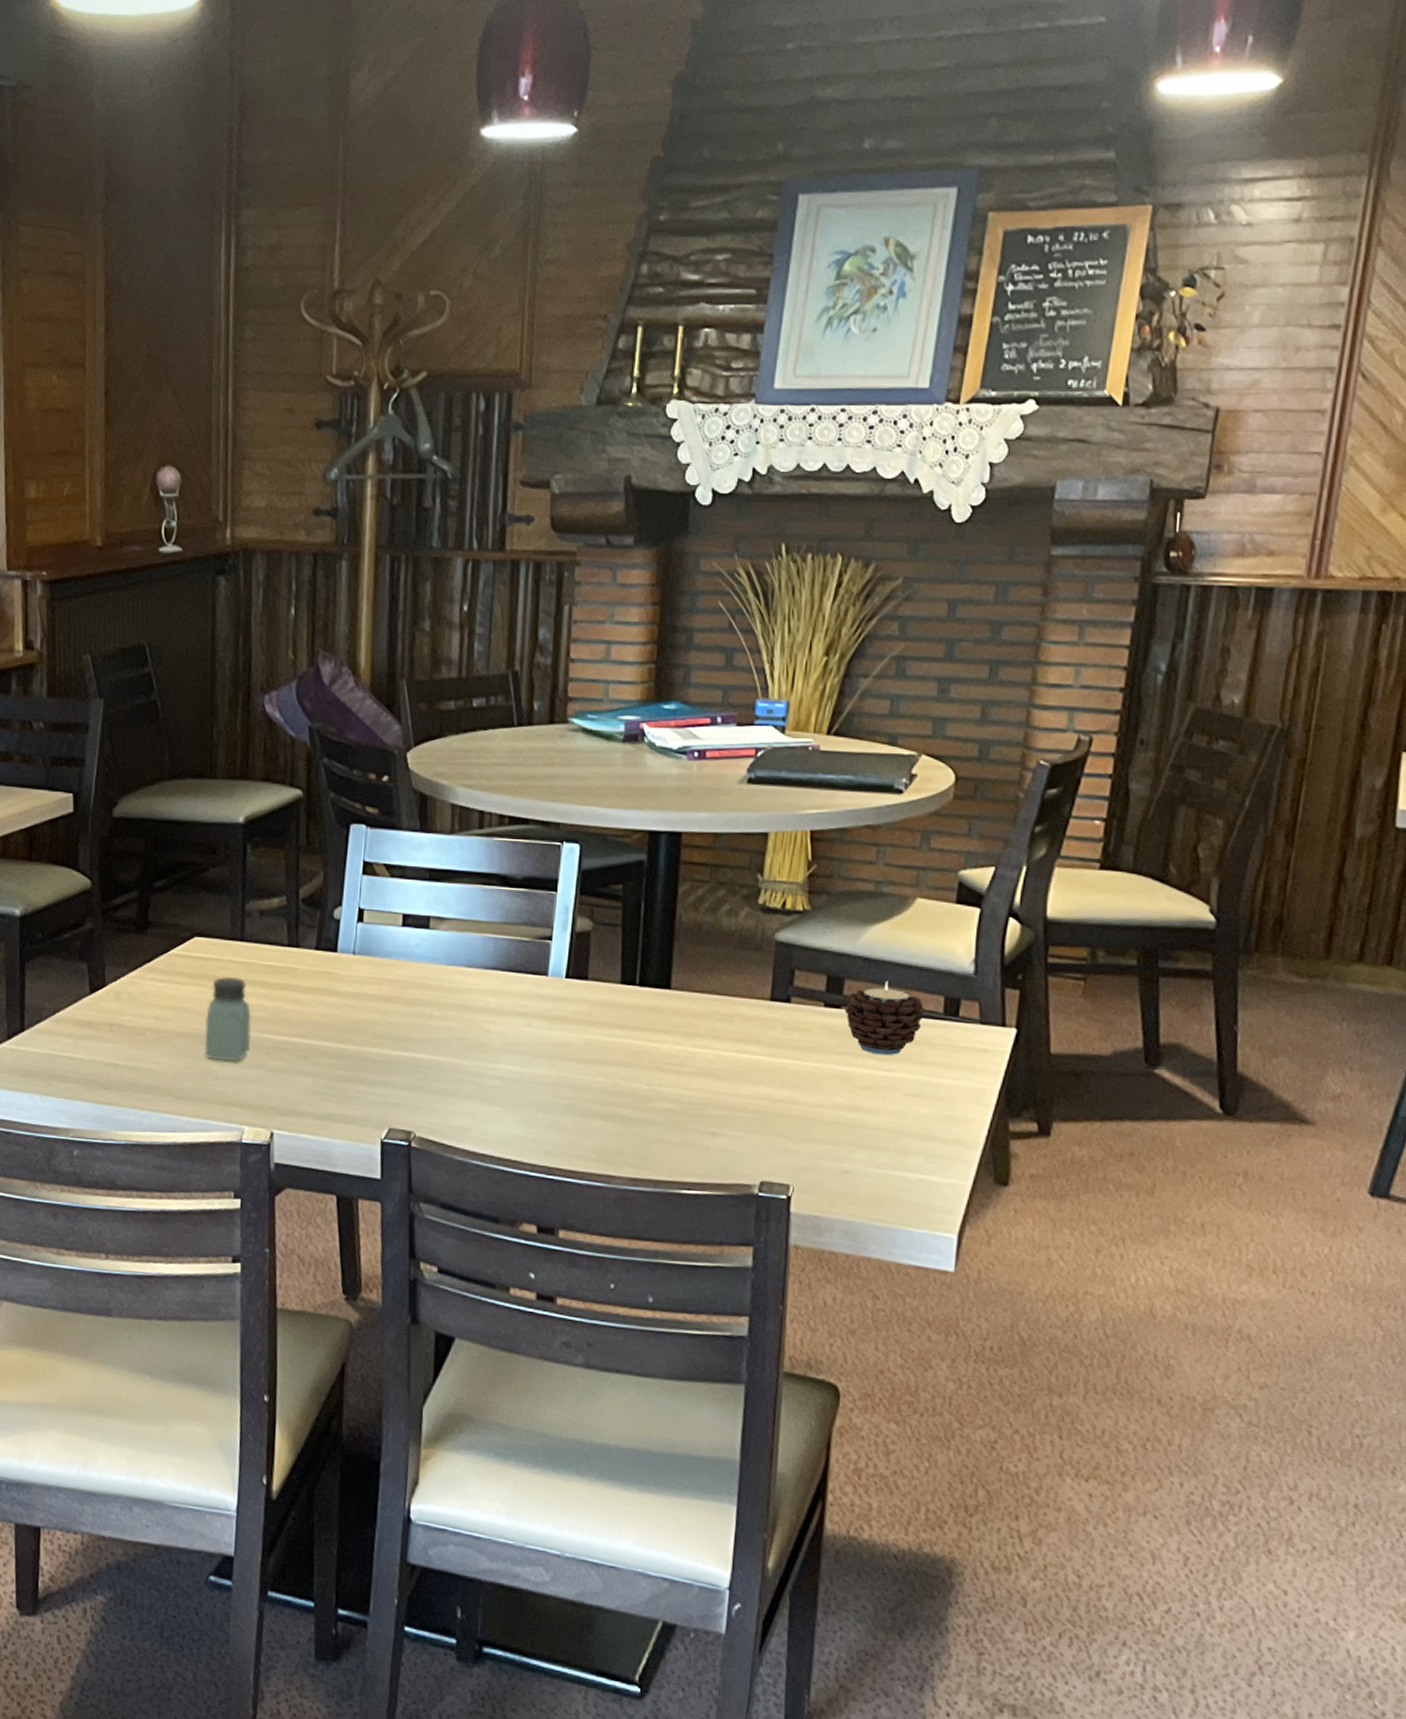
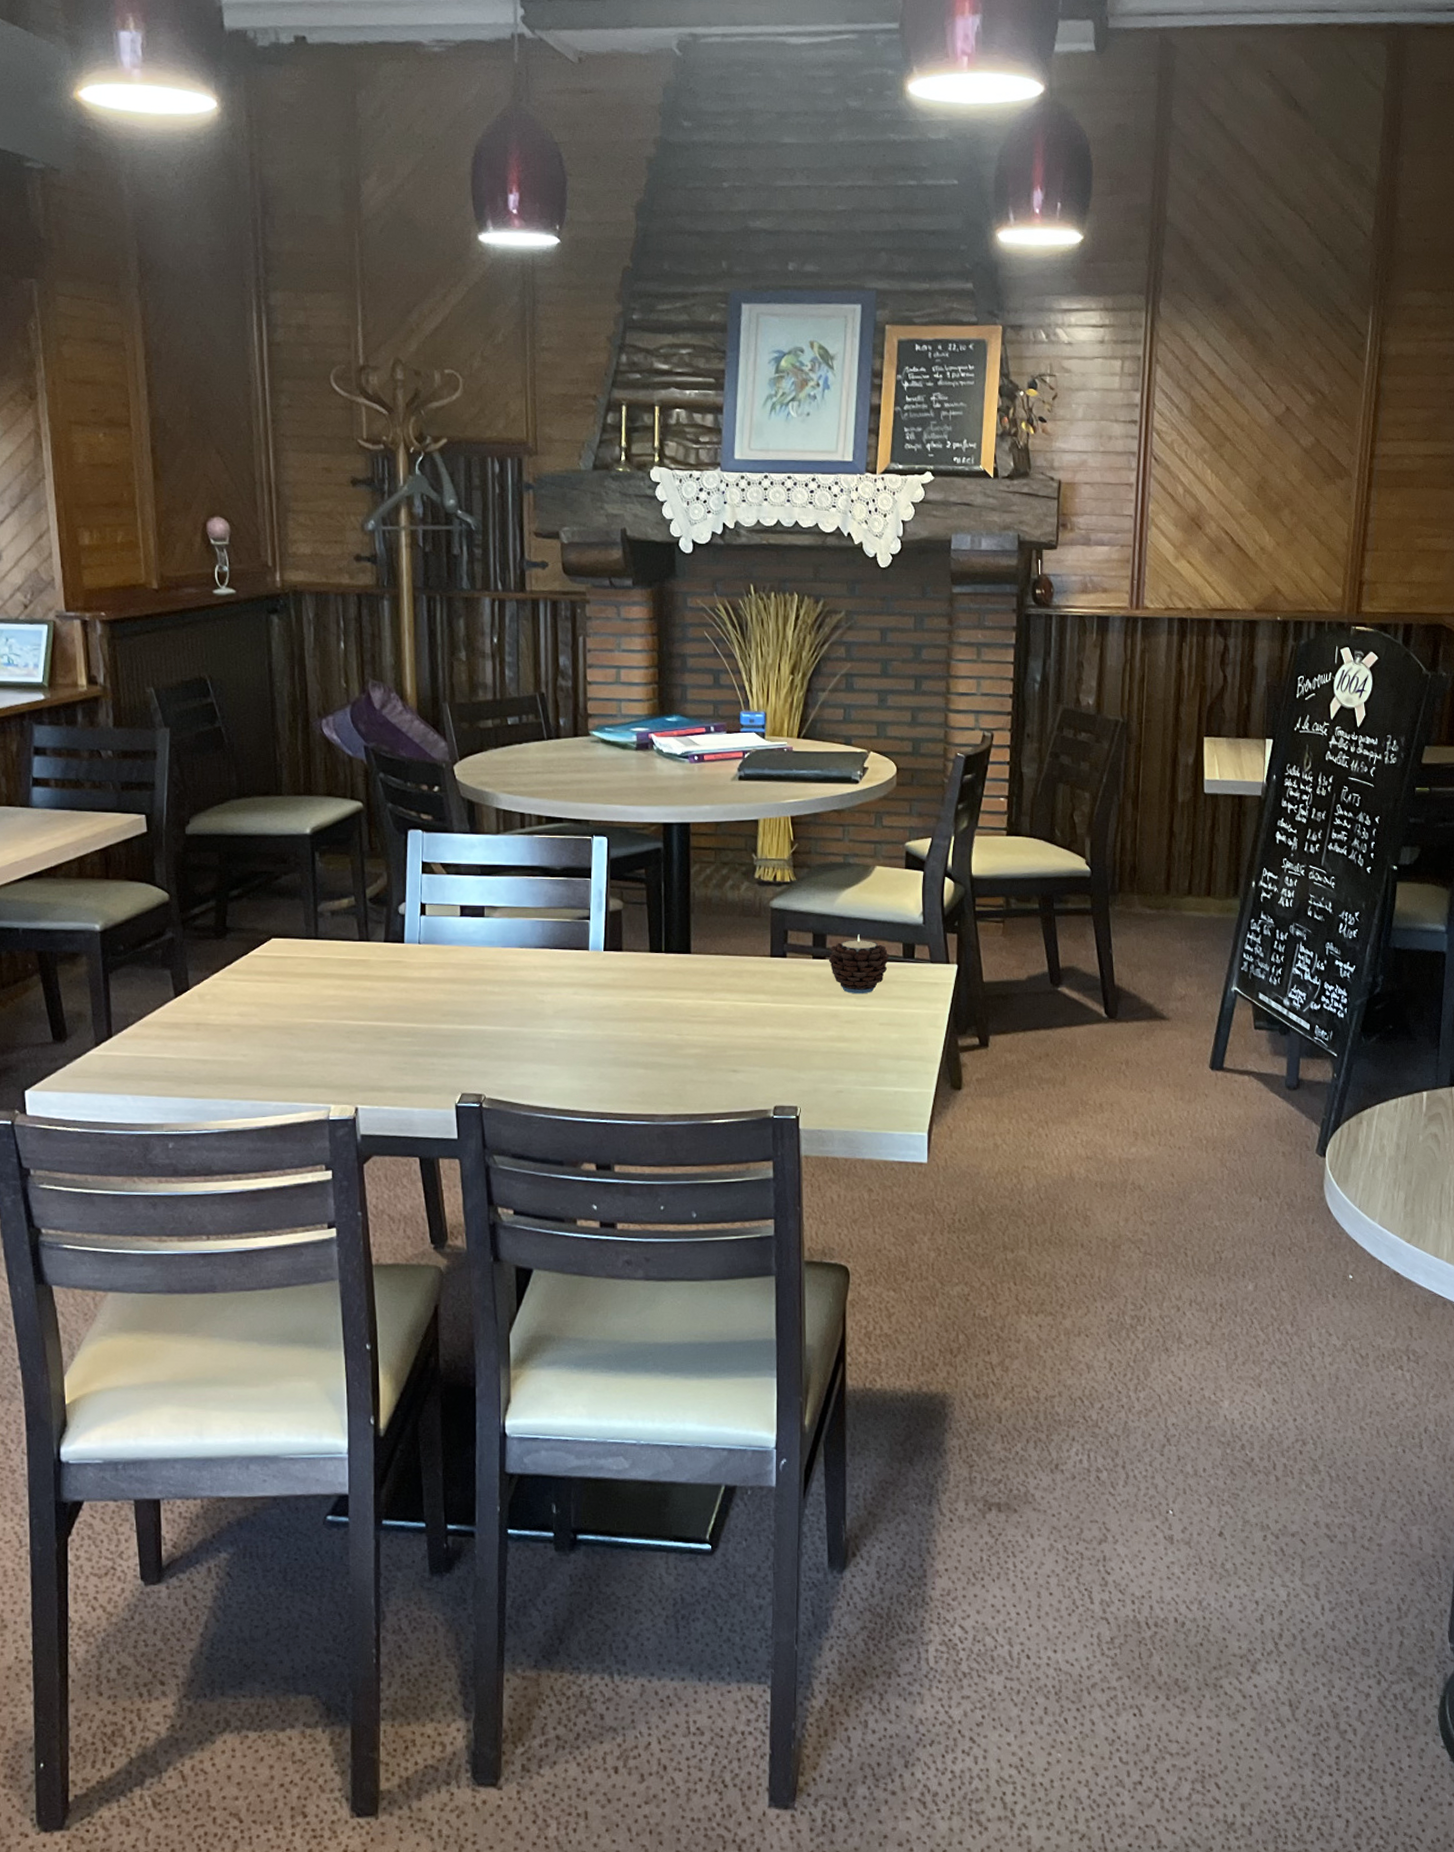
saltshaker: present [204,977,251,1061] -> none [288,971,331,1048]

